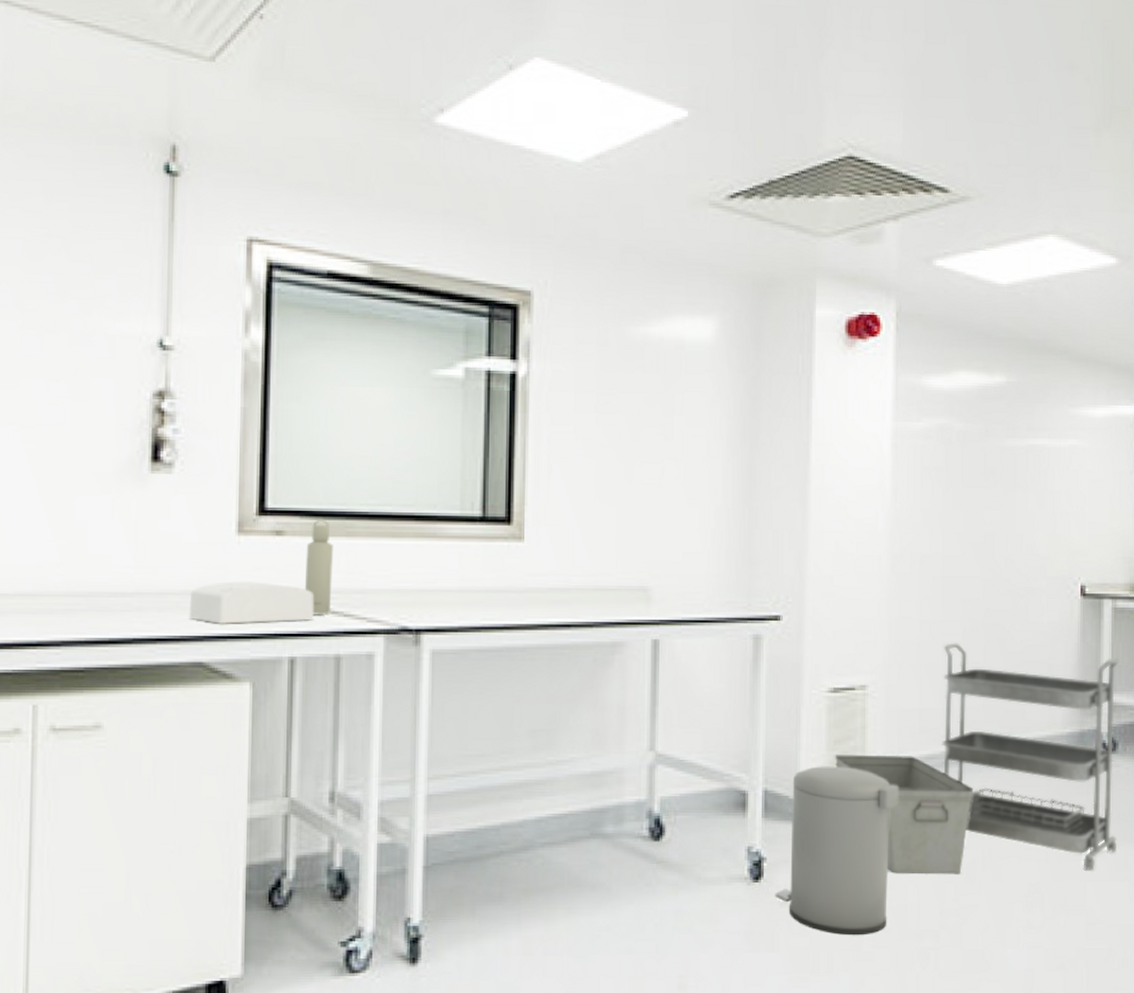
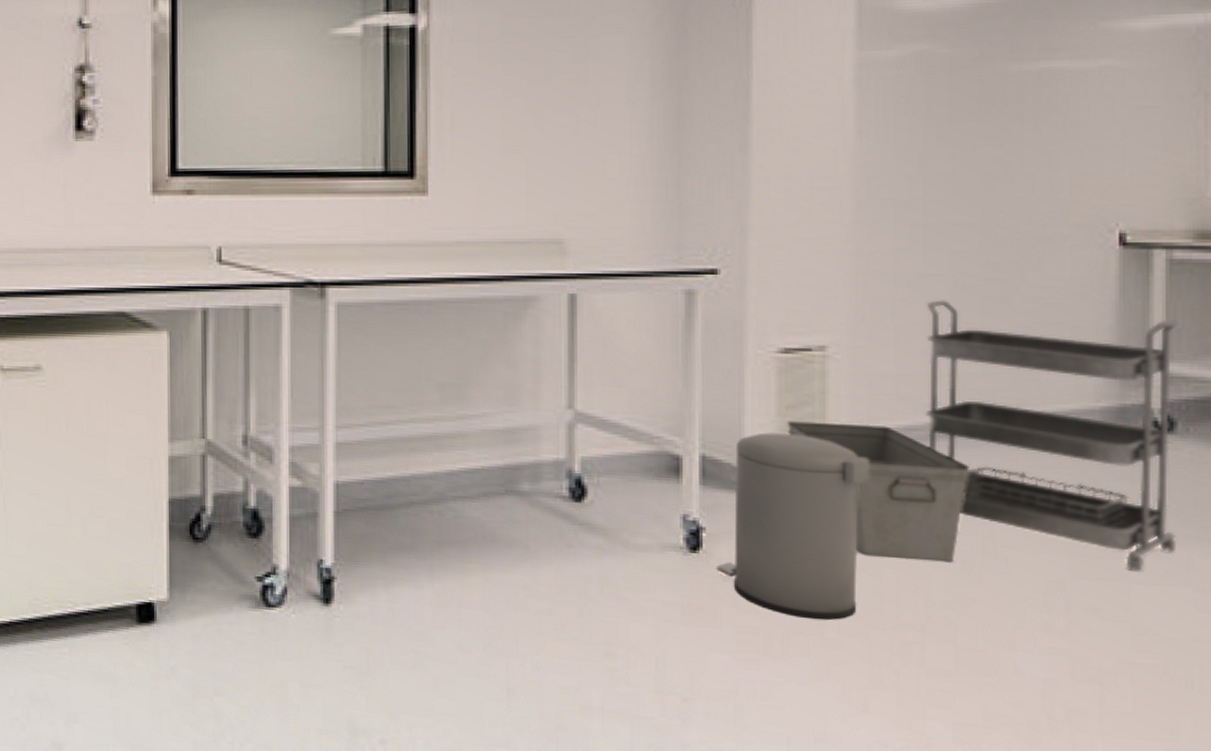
tissue dispenser: present [189,581,314,625] -> none [111,238,224,278]
bottle: present [304,519,333,615] -> none [214,178,240,269]

